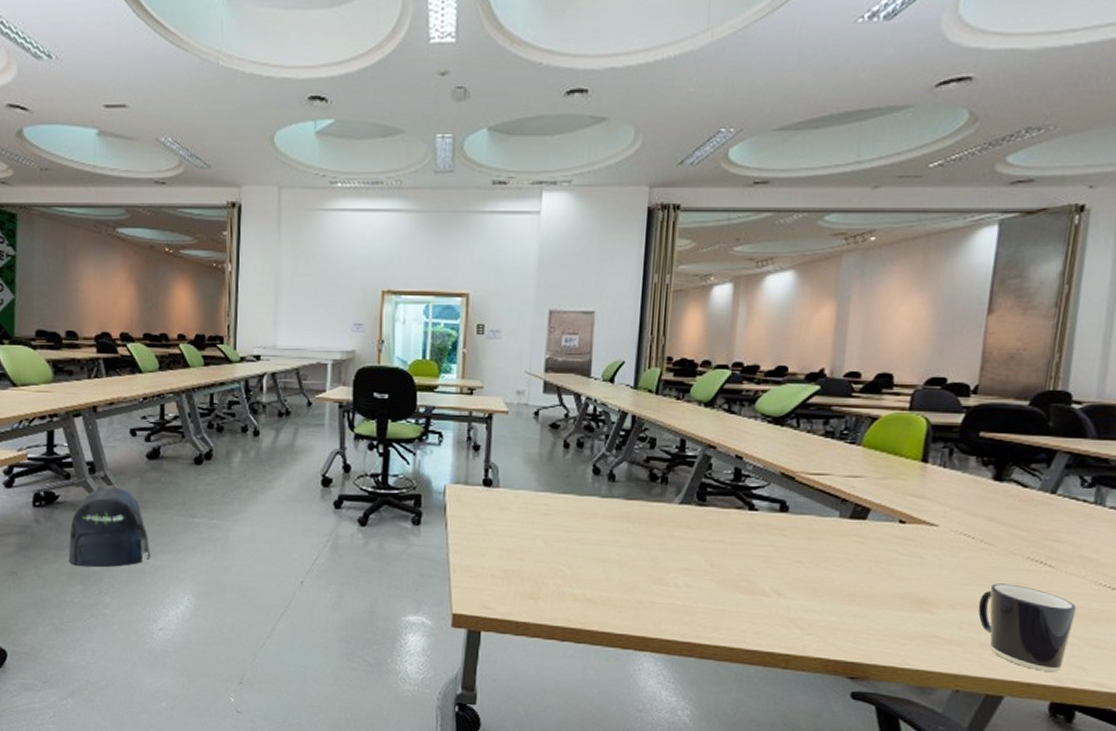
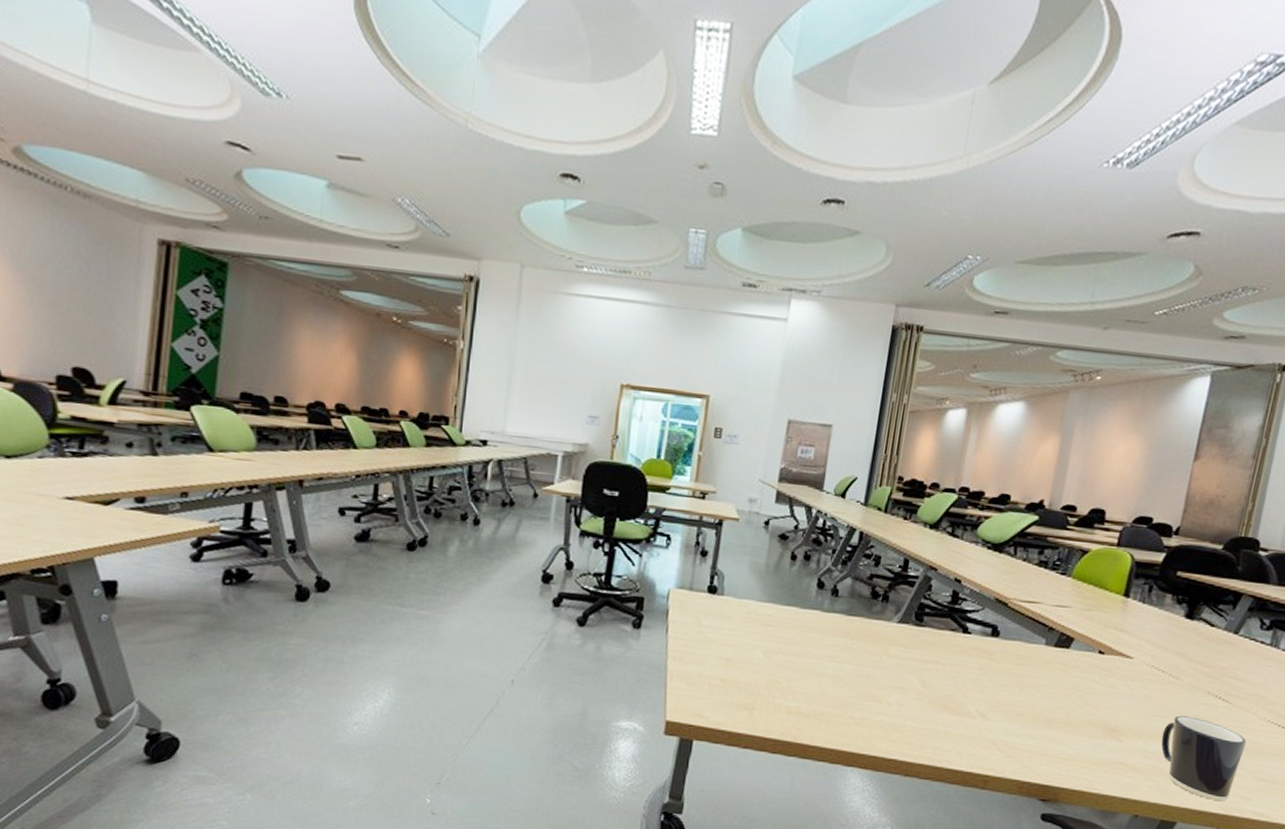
backpack: present [69,484,150,567] -> none [259,564,351,655]

